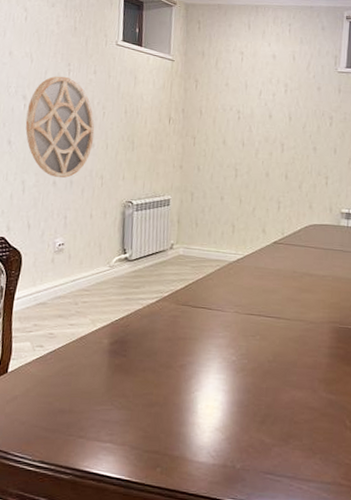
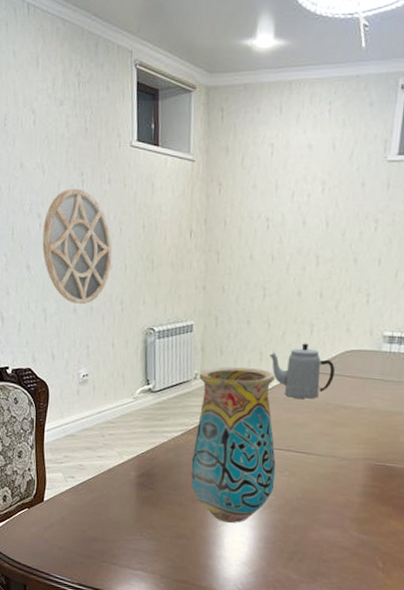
vase: none [165,237,248,388] -> present [191,366,276,523]
teapot: none [241,217,300,267] -> present [270,343,335,399]

